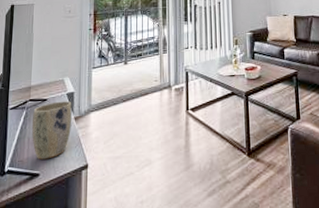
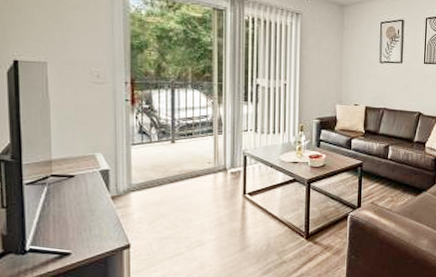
plant pot: present [32,101,72,160] -> none [57,178,108,239]

